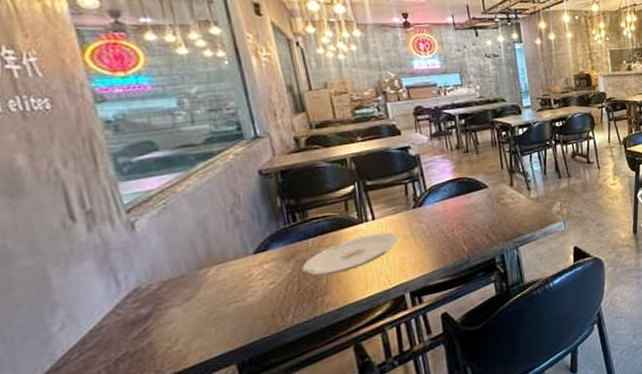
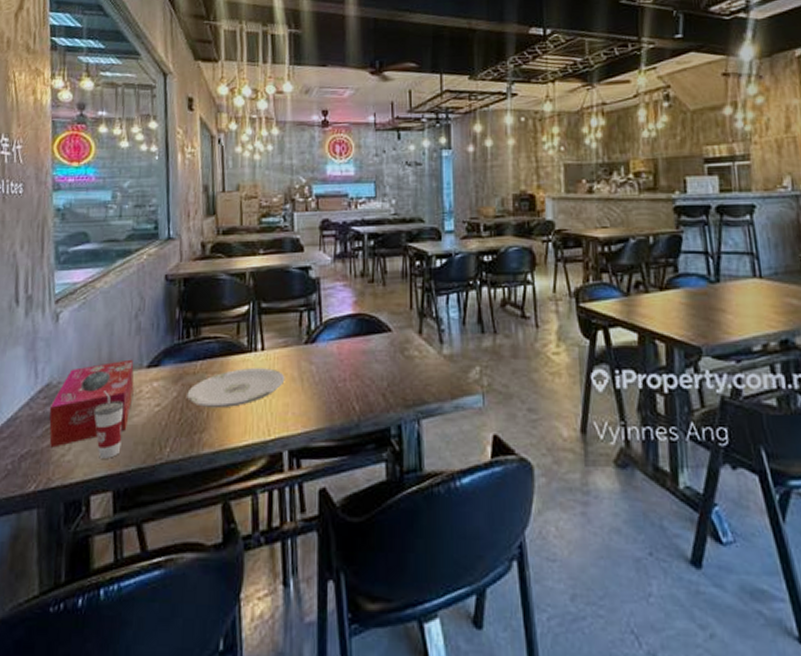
tissue box: none [142,249,243,345] -> present [49,359,134,448]
cup: none [199,282,239,340] -> present [94,391,124,459]

